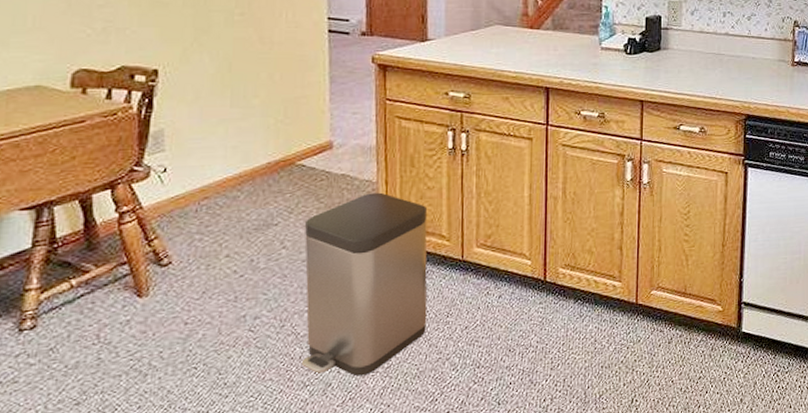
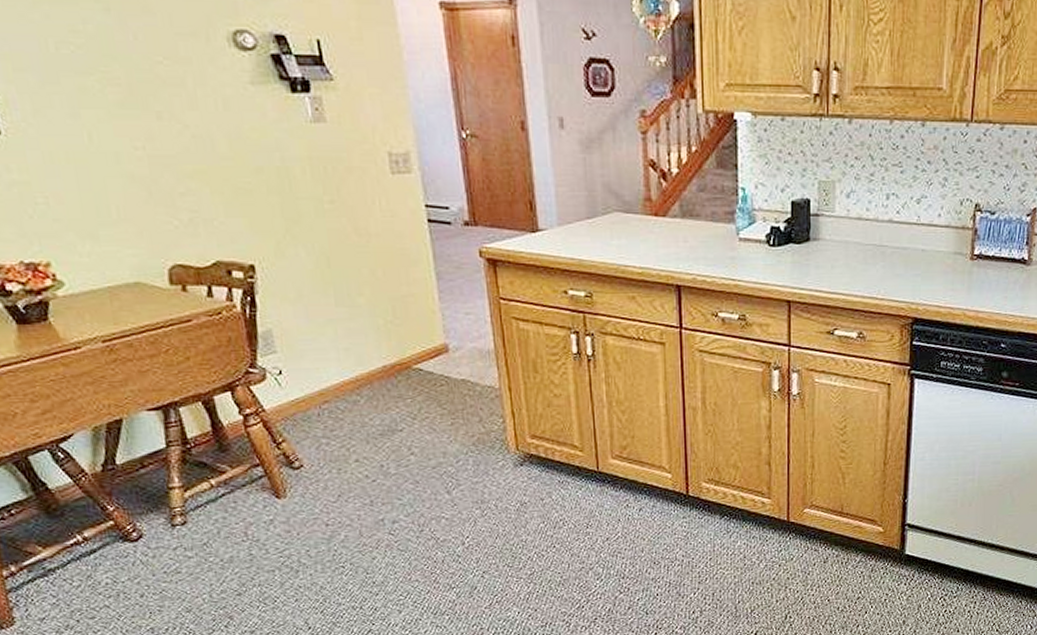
pedal bin: present [301,192,428,377] -> none [430,399,567,581]

